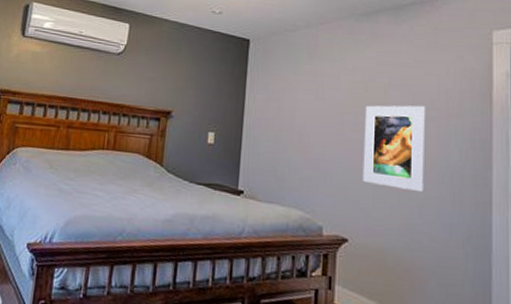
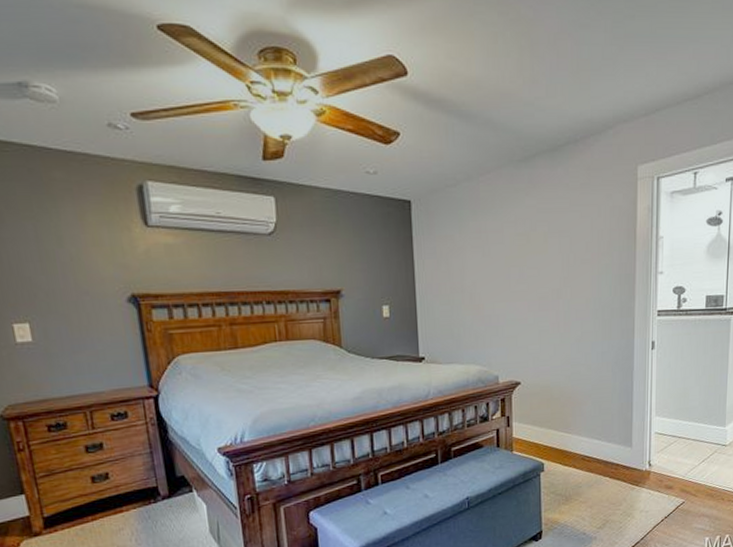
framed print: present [362,105,425,193] -> none [528,249,581,330]

